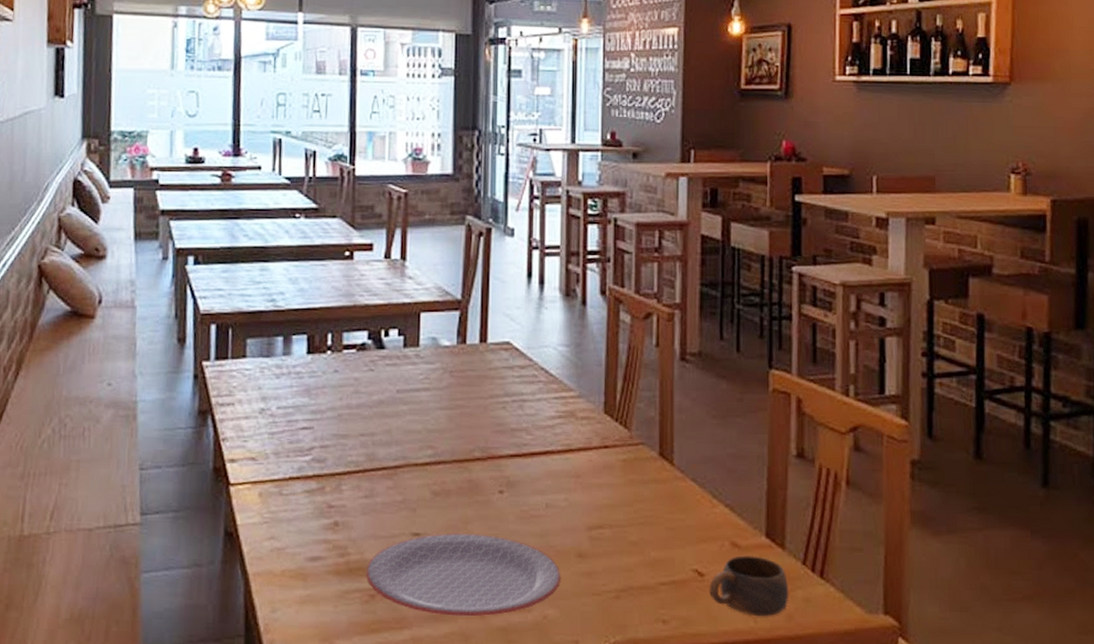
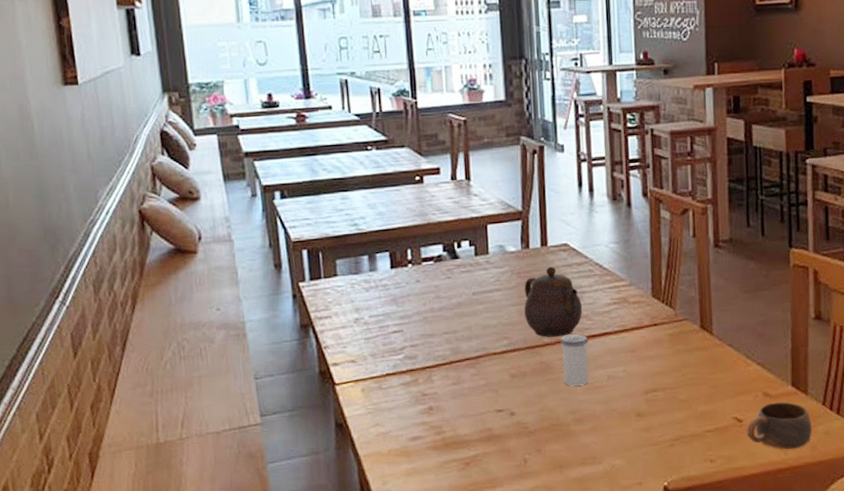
plate: present [365,533,562,617] -> none [459,405,625,474]
teapot: none [454,367,522,451] -> present [524,266,583,337]
salt shaker: none [494,450,526,513] -> present [560,334,589,386]

